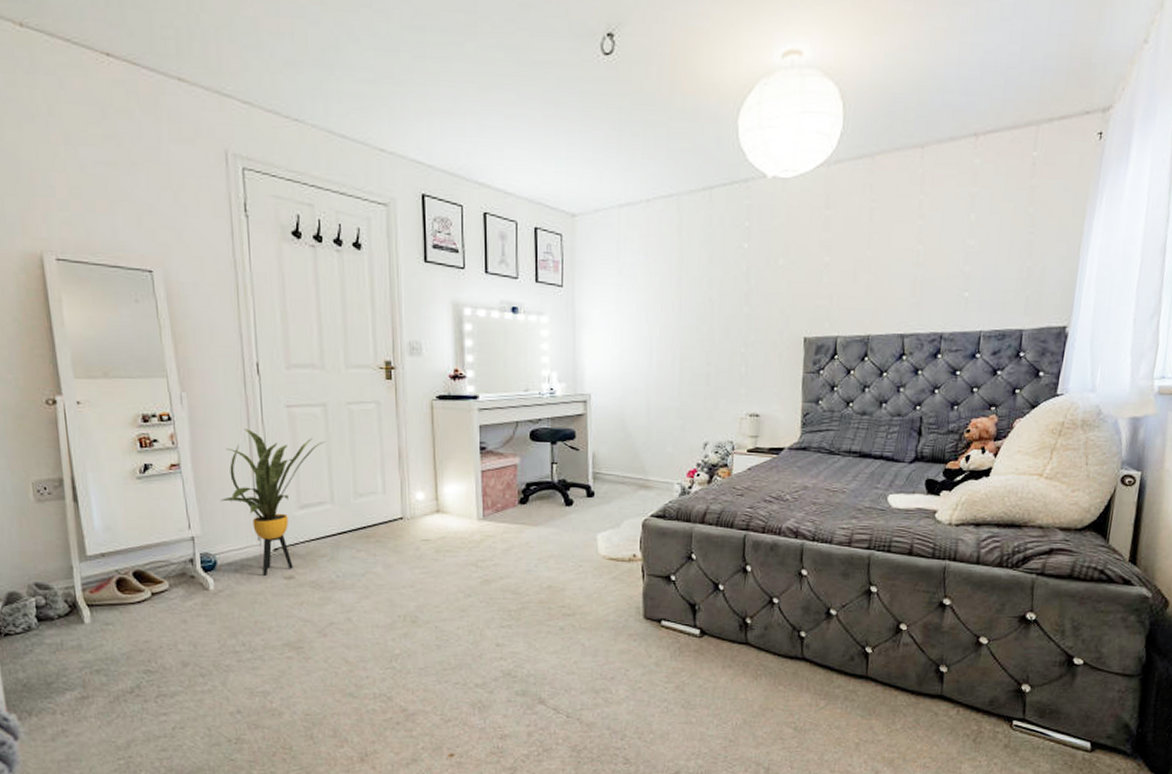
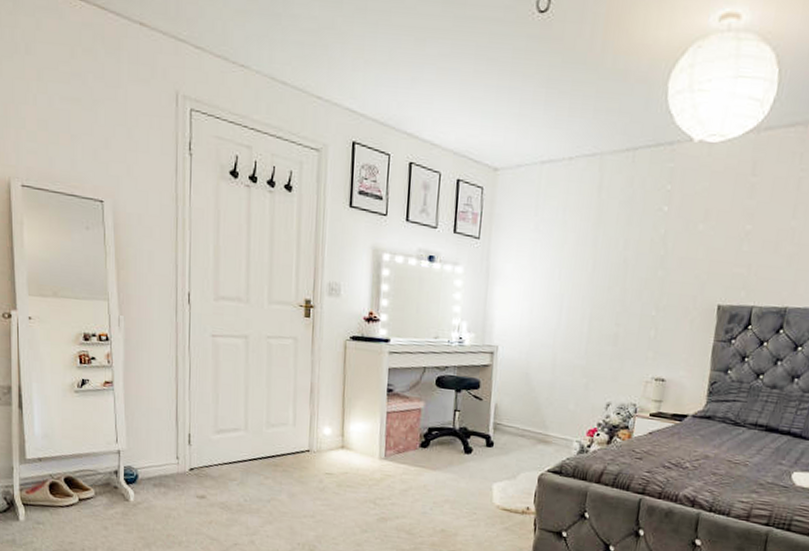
house plant: present [220,429,326,576] -> none [145,354,245,493]

